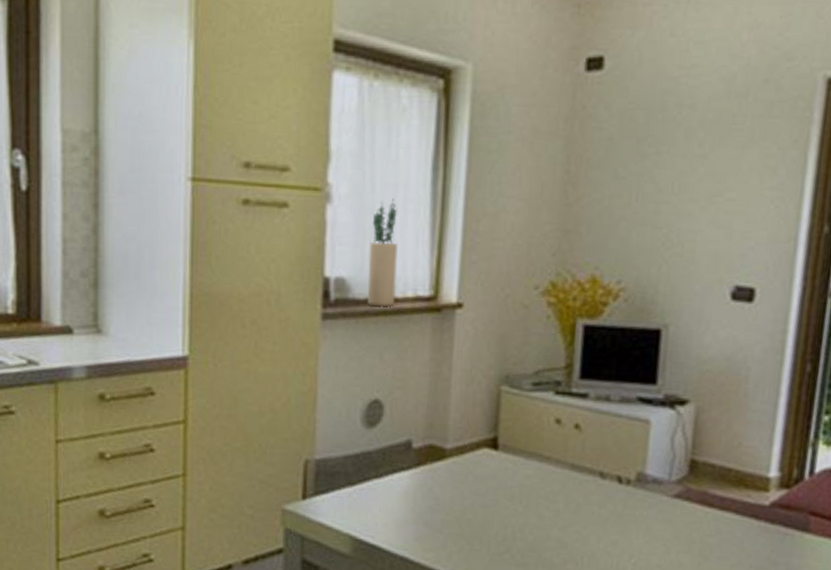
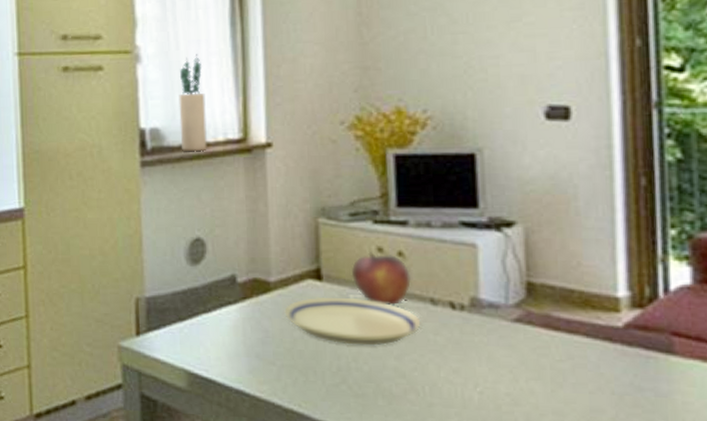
plate: none [457,466,588,516] -> present [284,296,421,346]
fruit: none [527,423,585,478] -> present [351,252,411,306]

